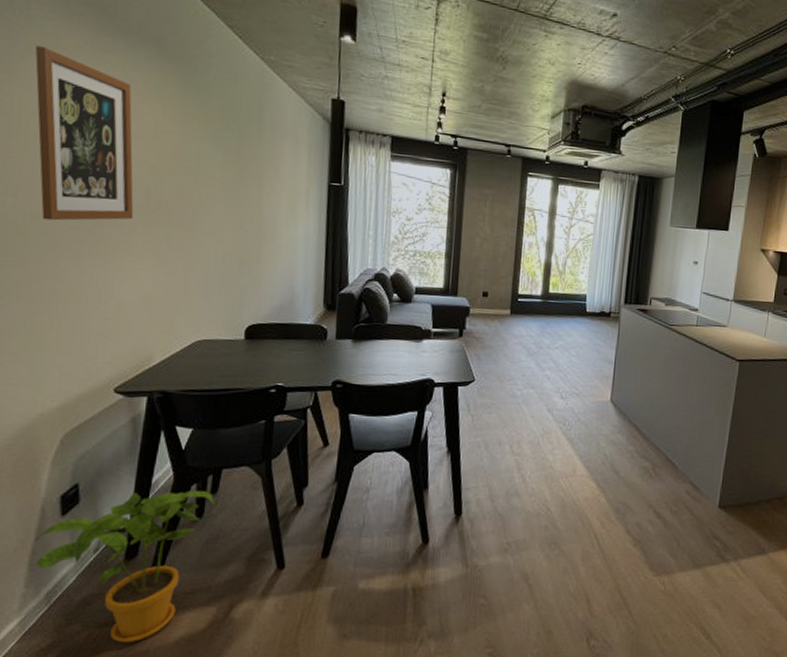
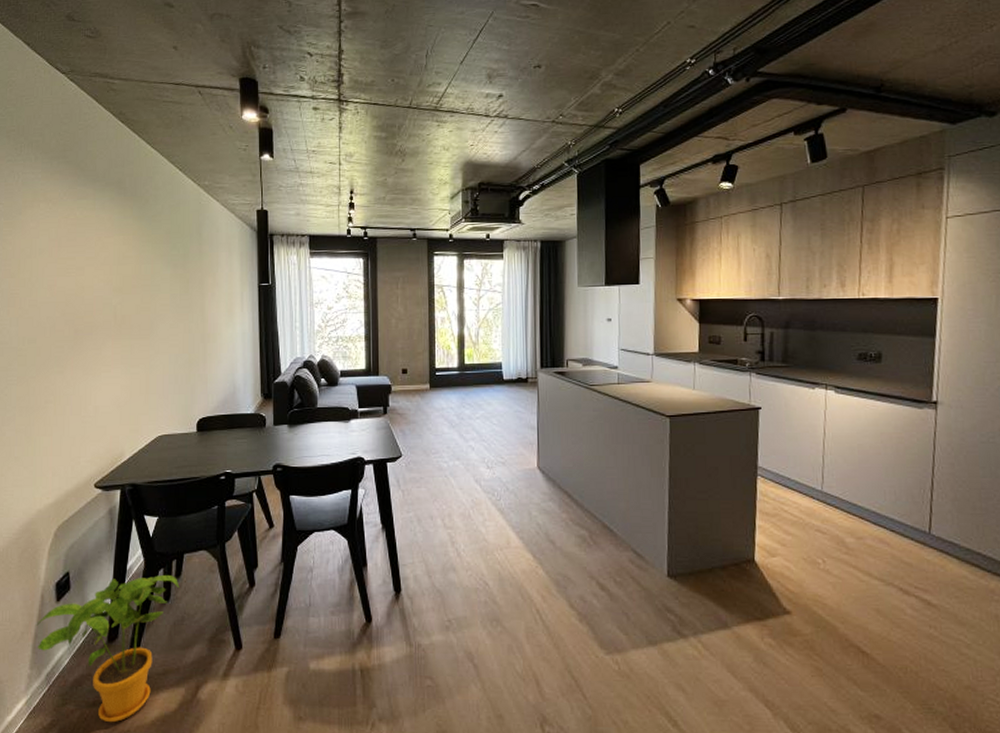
wall art: present [35,46,134,221] -> none [29,201,105,343]

